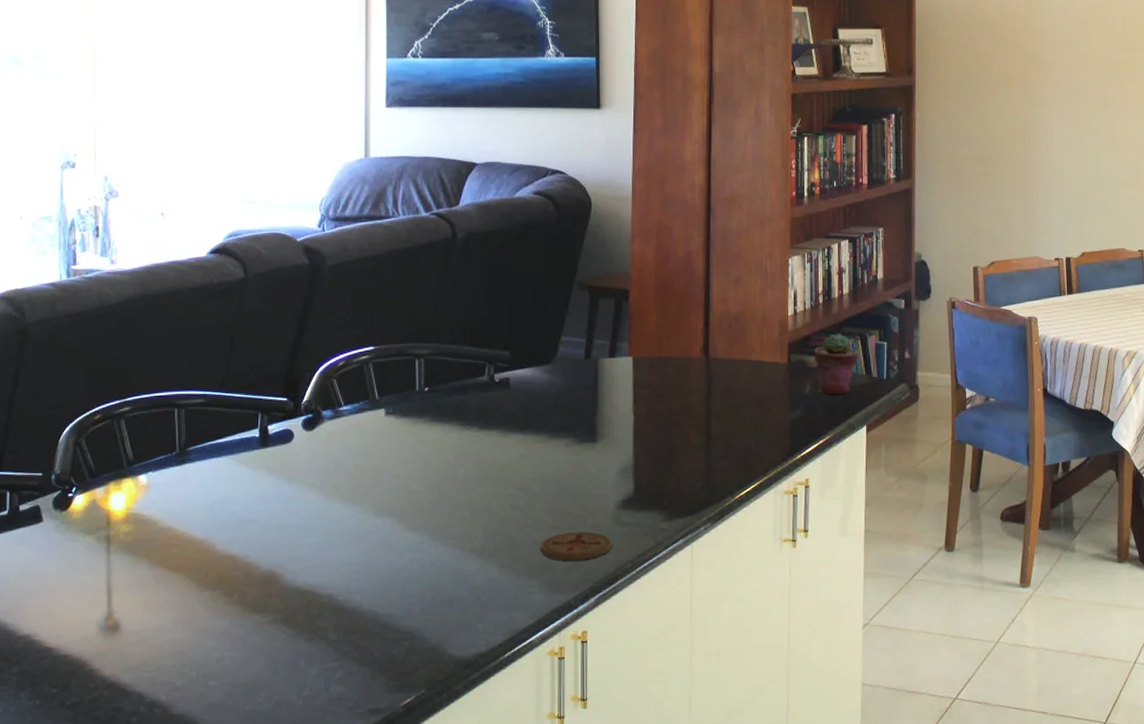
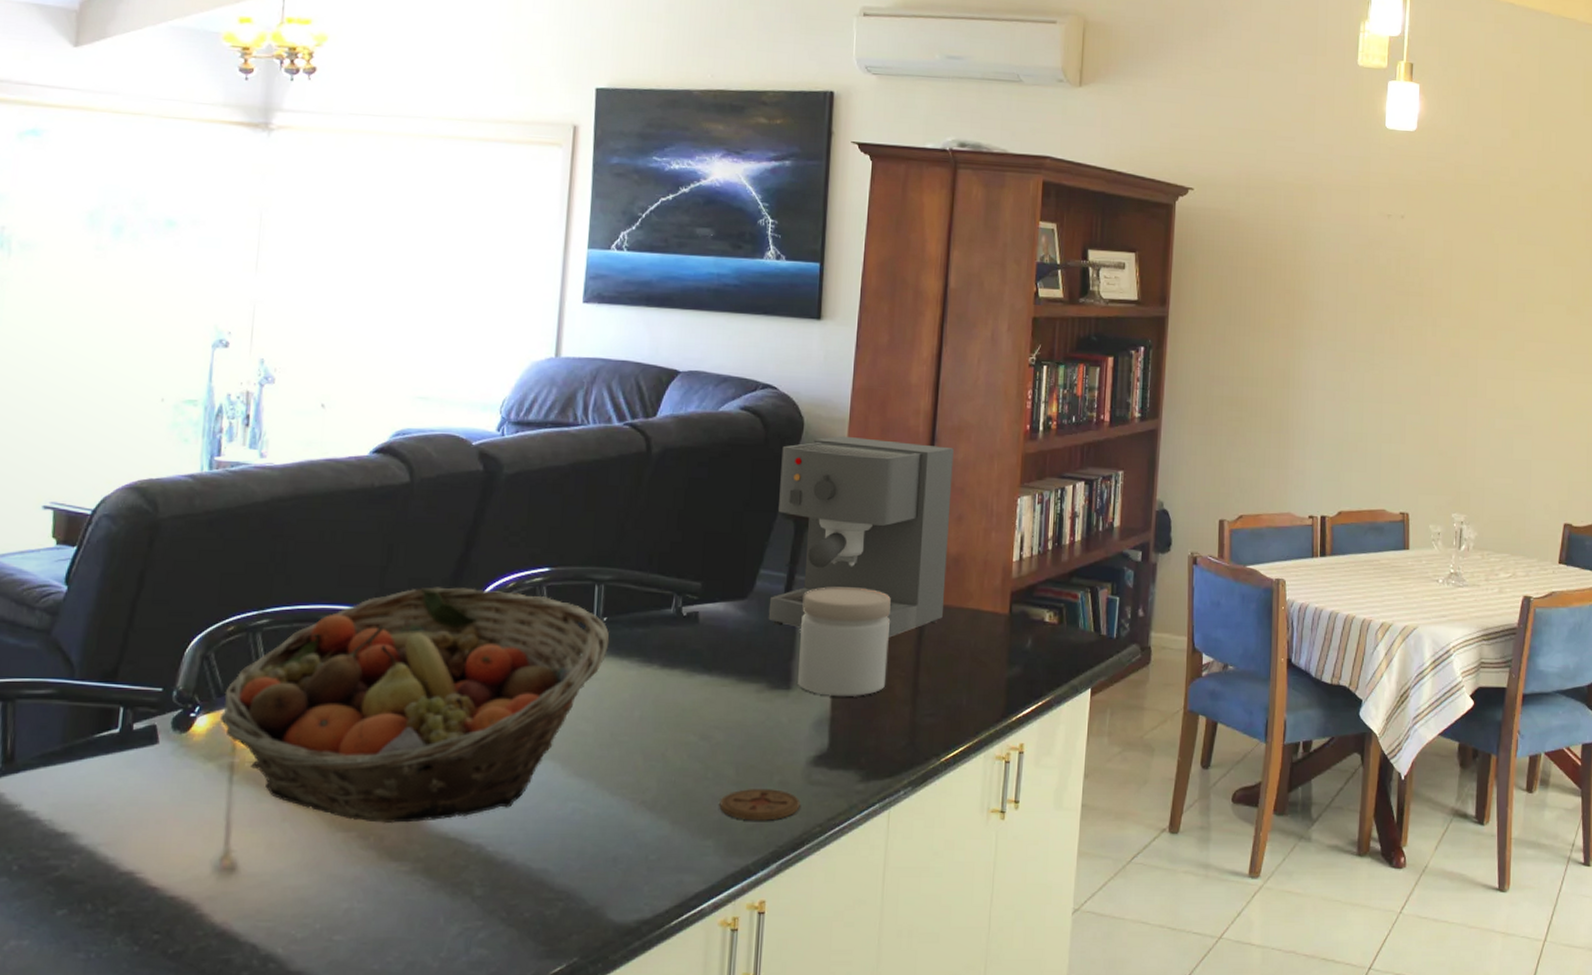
fruit basket: none [94,368,432,582] -> present [219,587,610,824]
coffee maker: none [571,212,729,391] -> present [768,435,954,638]
jar: none [601,347,681,447] -> present [798,587,891,698]
potted succulent: present [813,333,858,395] -> none [1037,584,1086,652]

